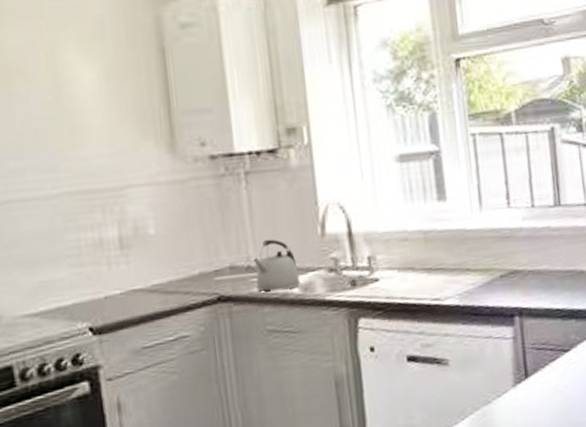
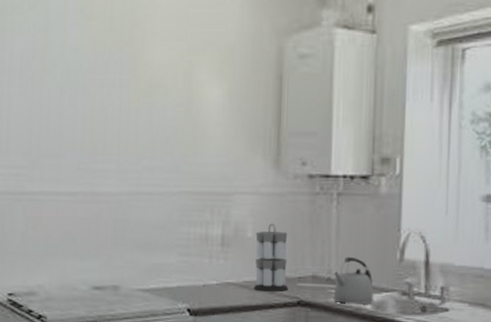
spice rack: none [158,215,205,294] -> present [254,223,288,292]

